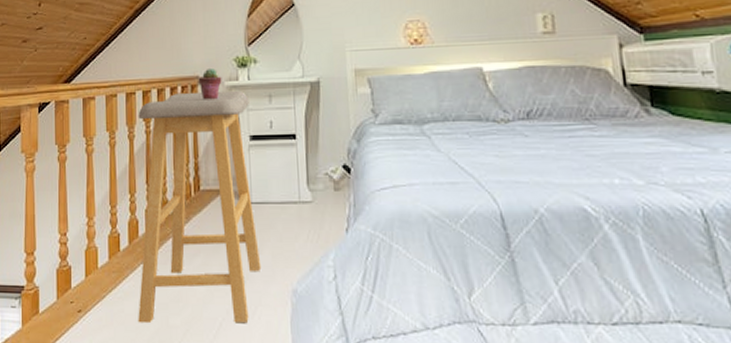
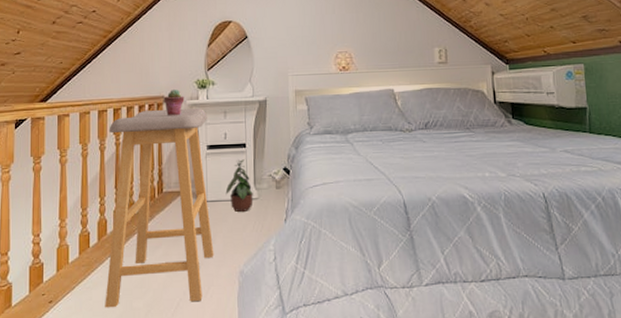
potted plant: none [273,153,307,217] -> present [225,159,253,212]

